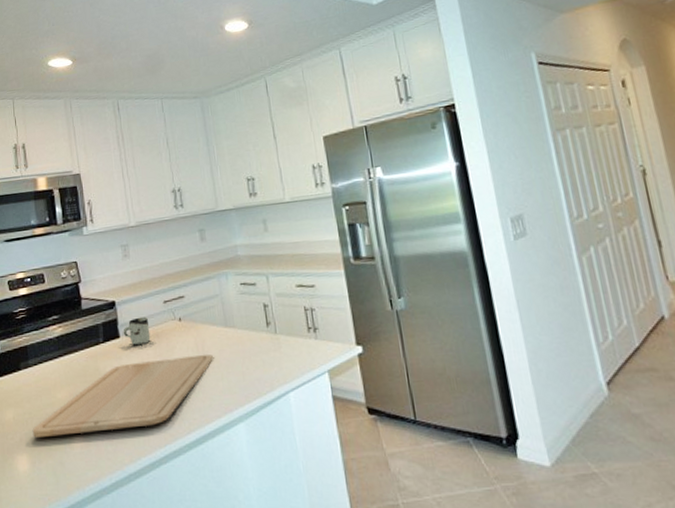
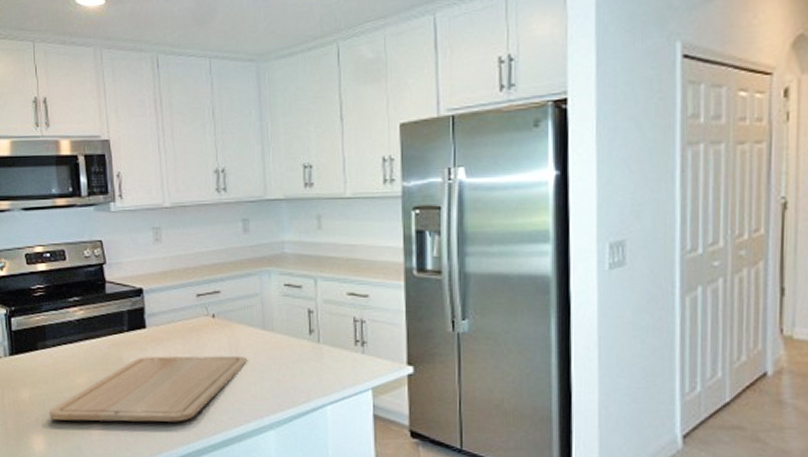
cup: present [123,316,151,346] -> none [149,308,180,339]

